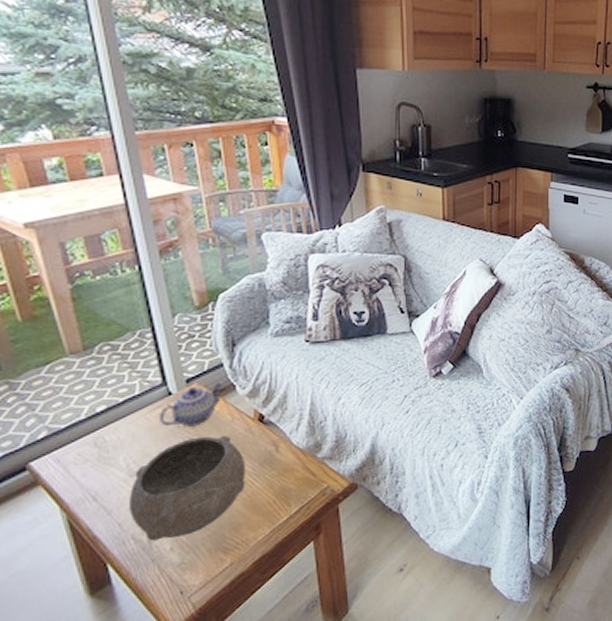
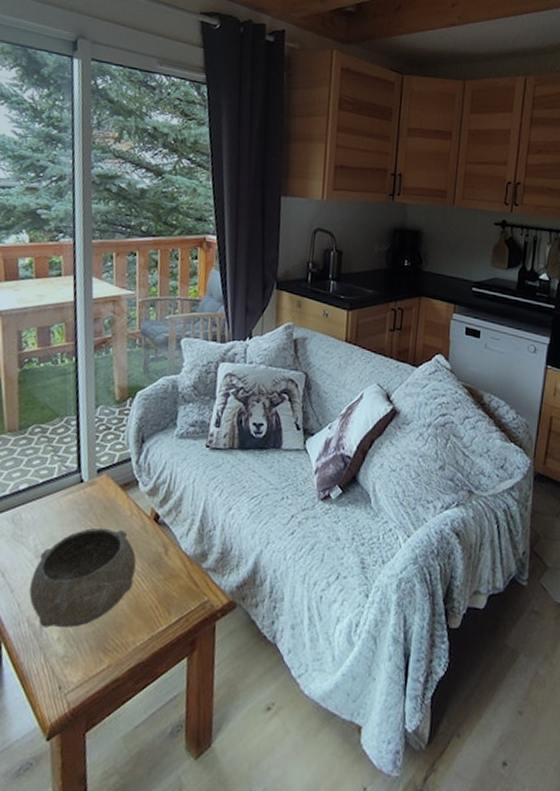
teapot: present [160,381,223,427] -> none [69,475,129,517]

